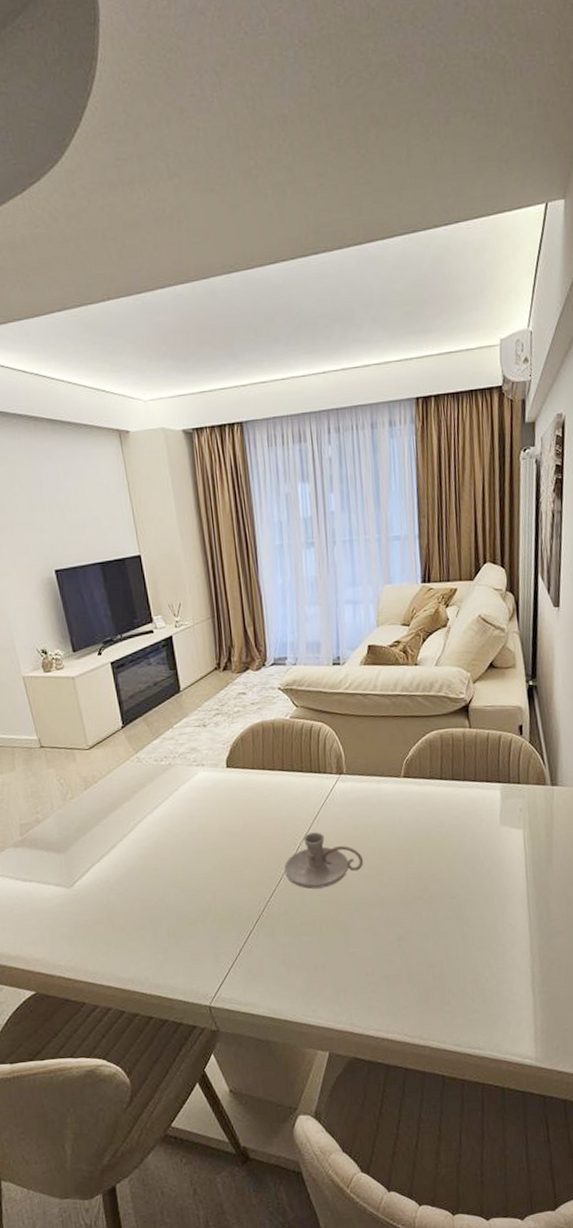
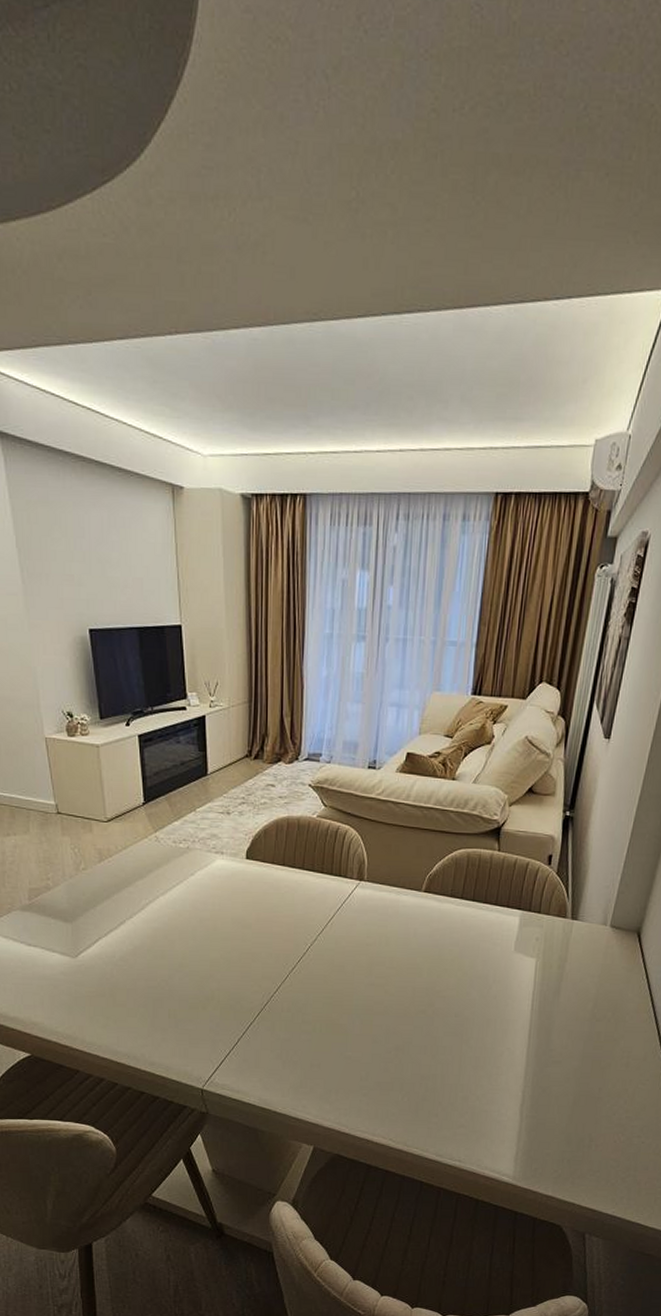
candle holder: present [284,832,364,890] -> none [291,935,373,991]

